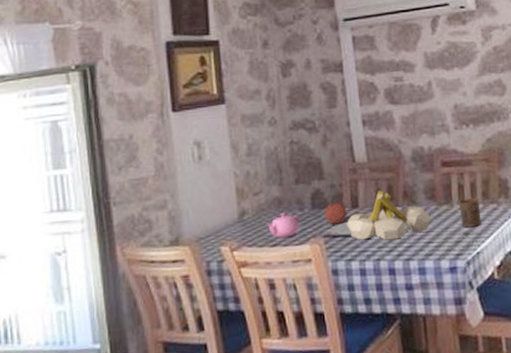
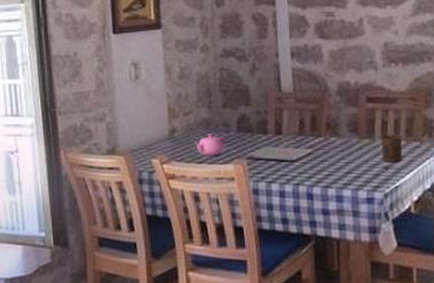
fruit: present [324,201,347,224] -> none [248,126,271,148]
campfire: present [347,190,431,241] -> none [270,120,352,167]

